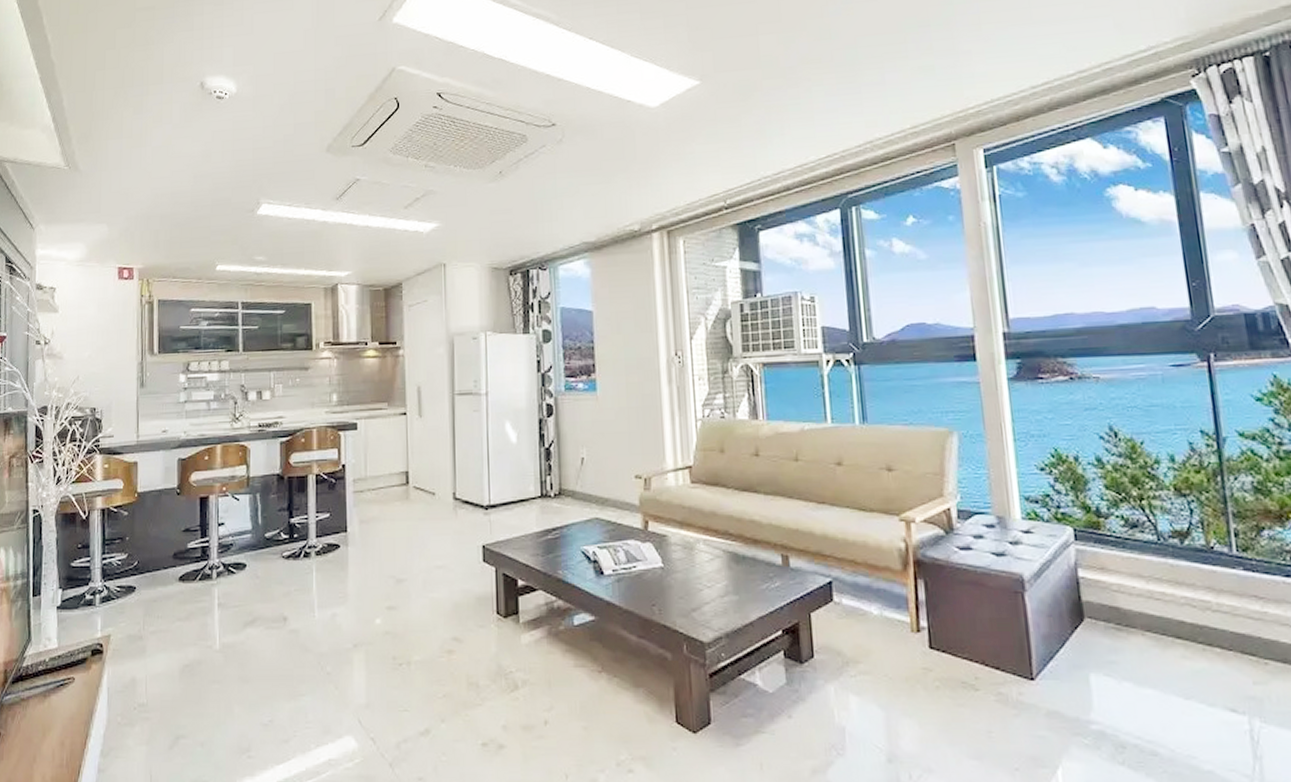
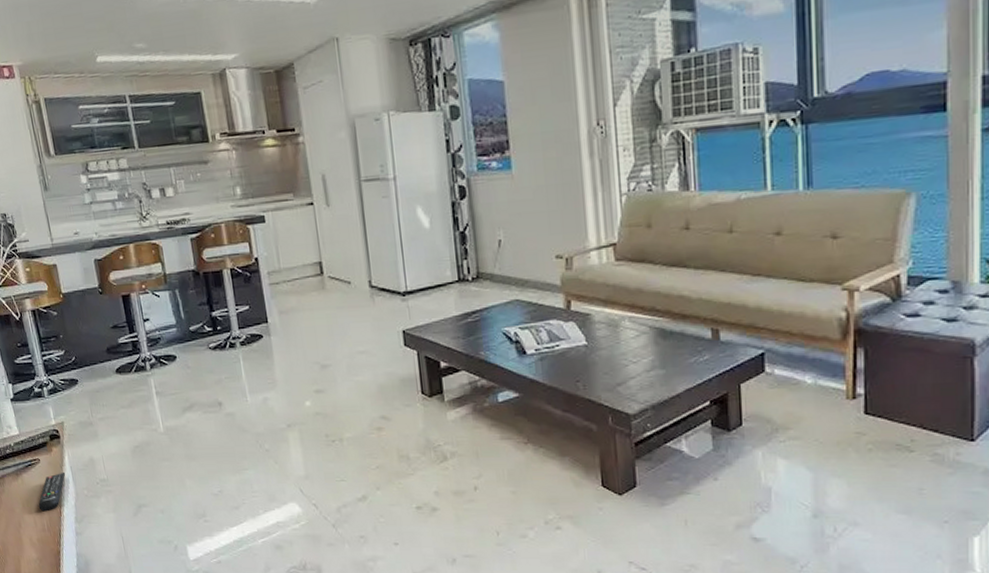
remote control: none [62,695,101,743] -> present [39,473,66,512]

